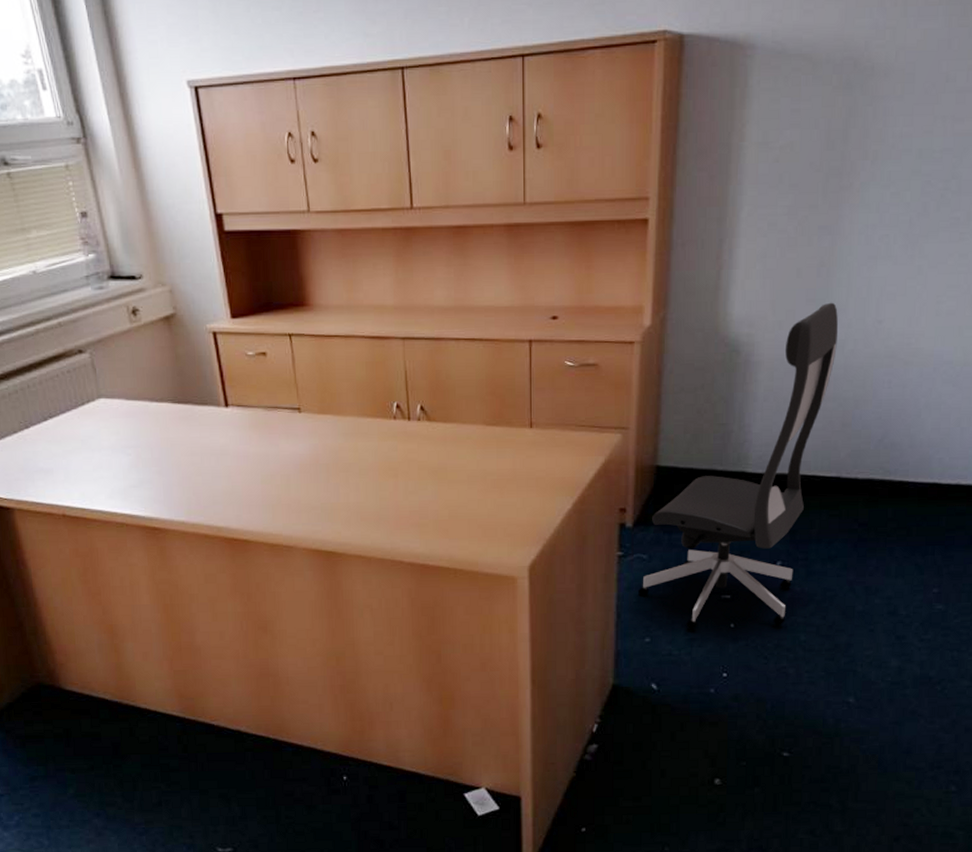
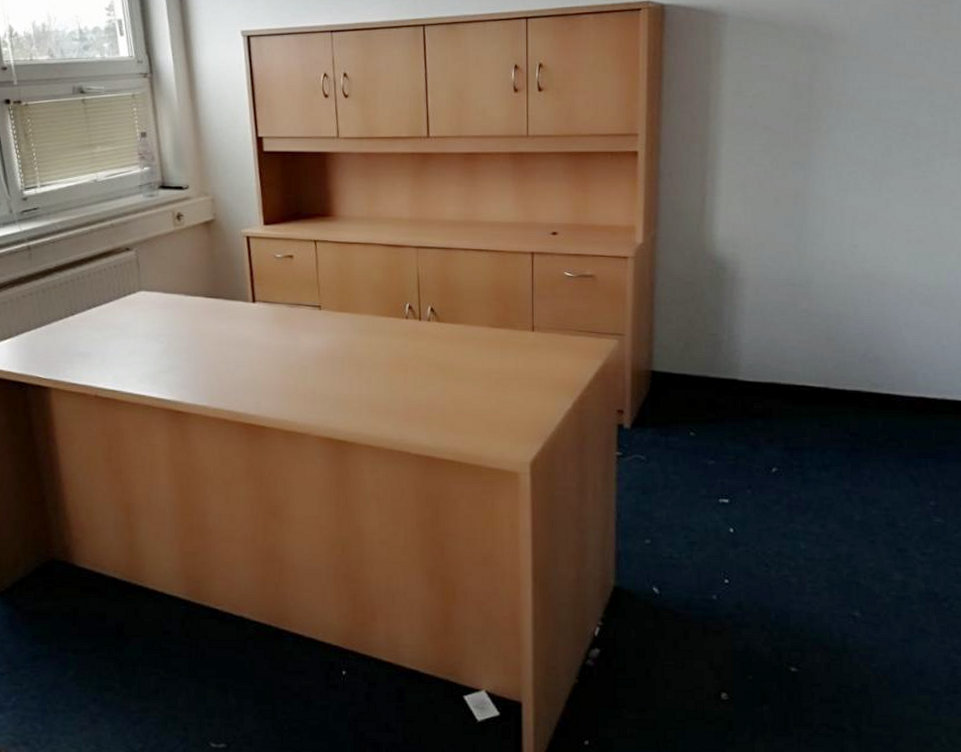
office chair: present [638,302,838,631] -> none [637,228,817,534]

